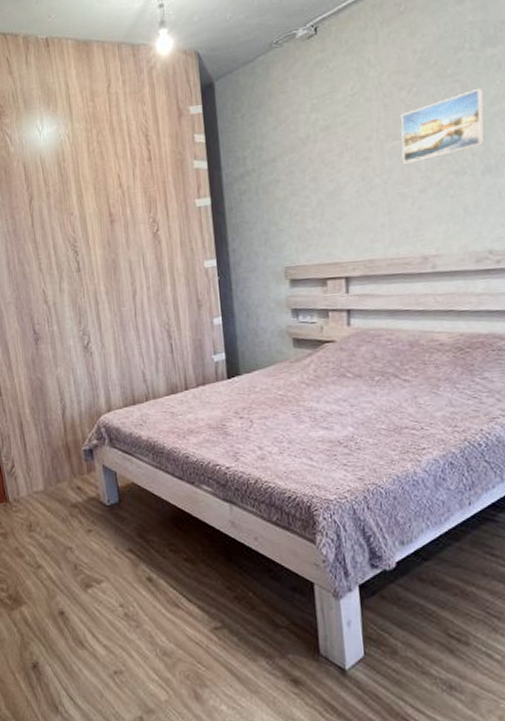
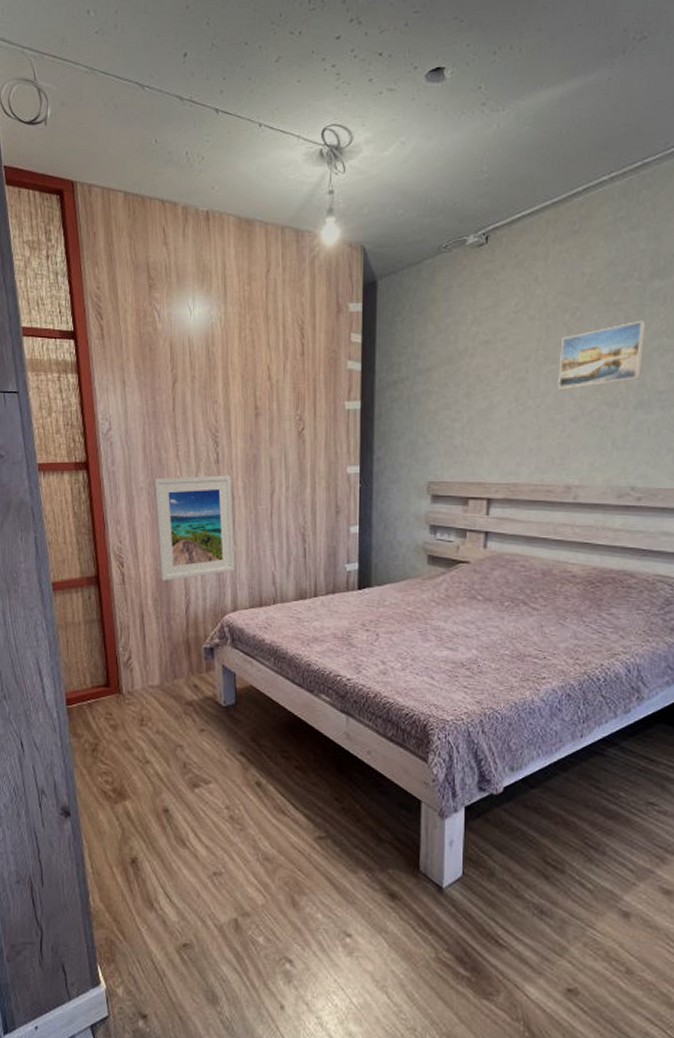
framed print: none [20,281,106,389] -> present [153,475,235,581]

